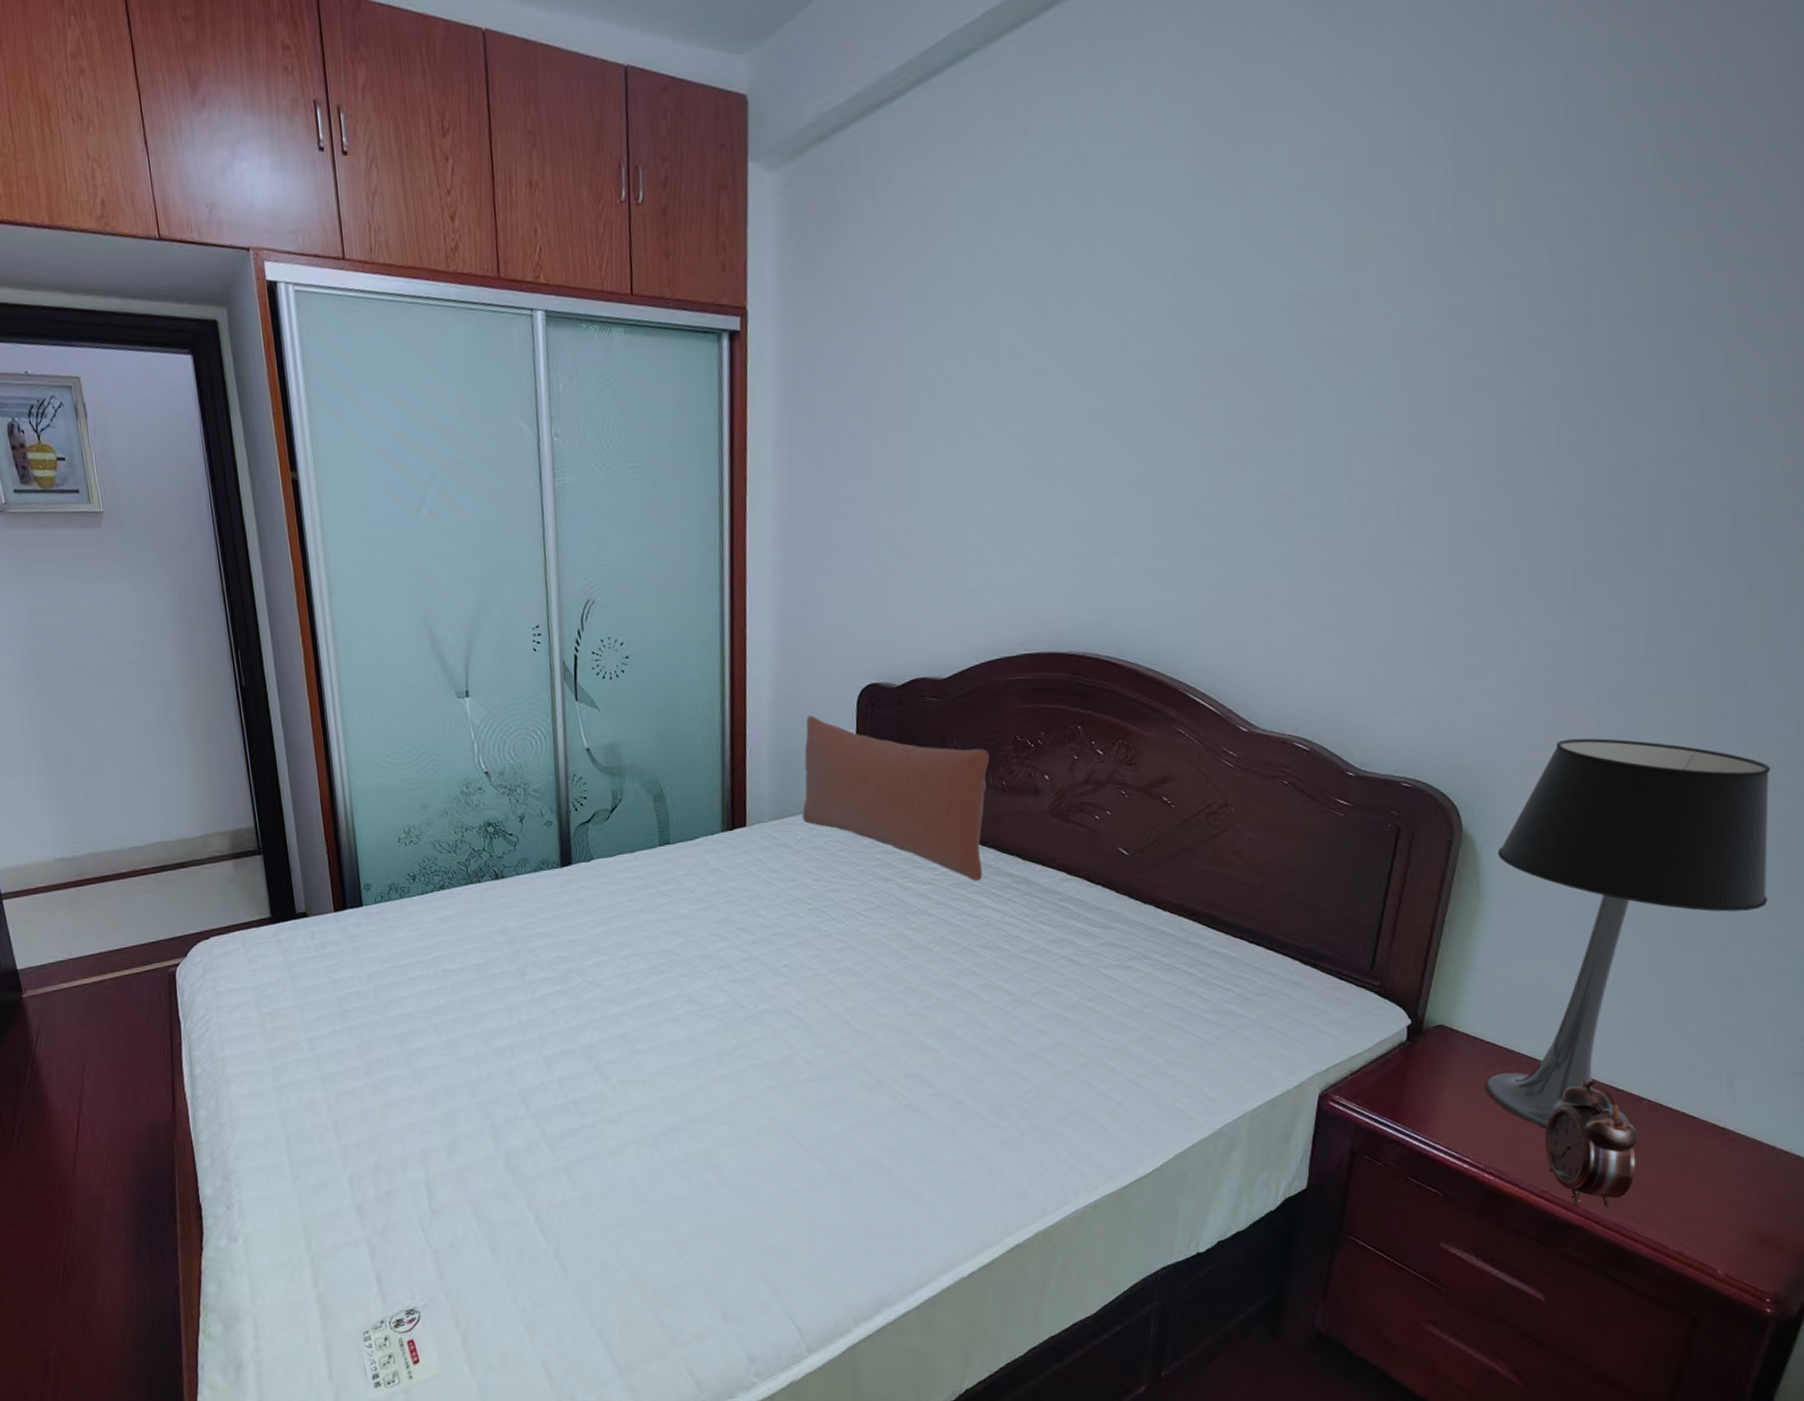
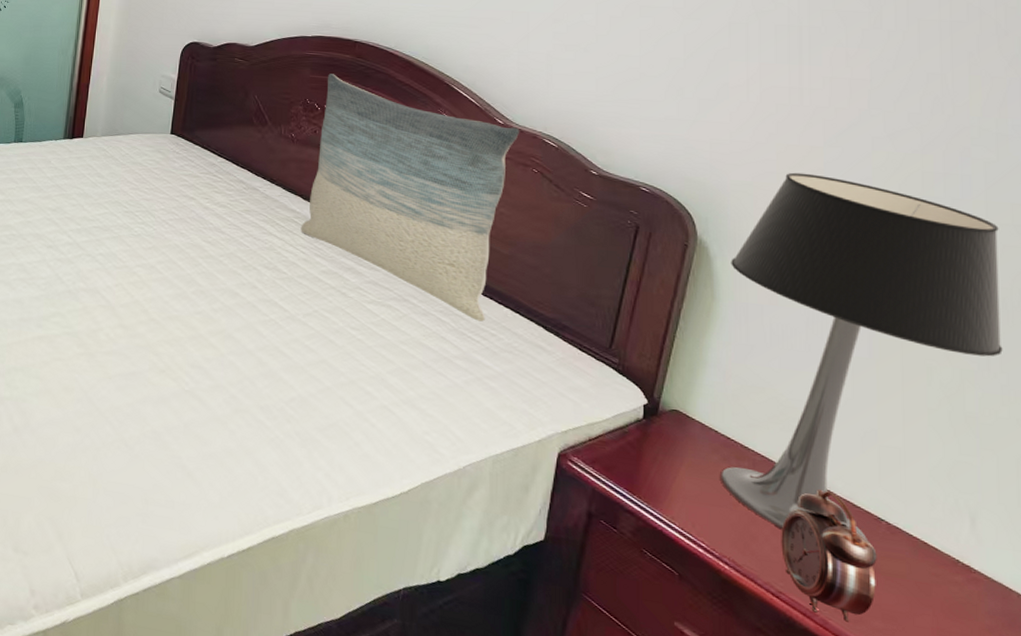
pillow: present [802,715,990,882] -> none [128,59,284,212]
pillow: none [1021,699,1267,967] -> present [300,73,520,322]

